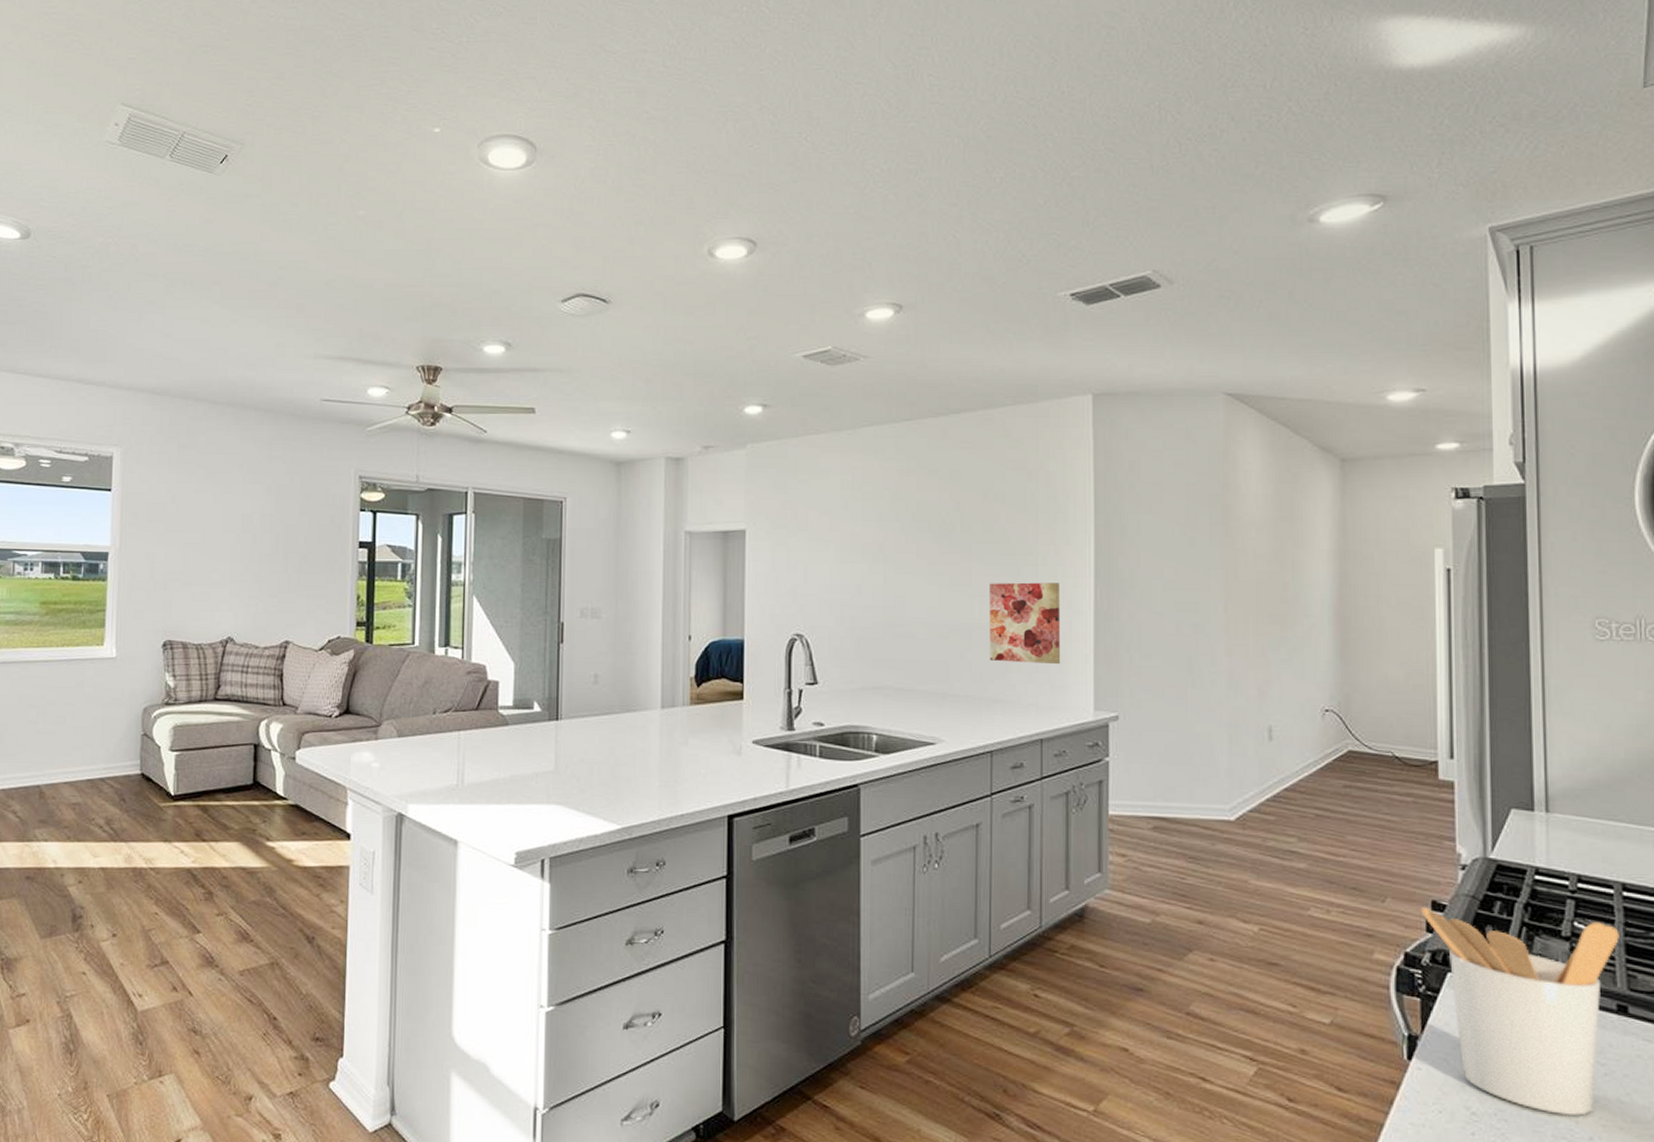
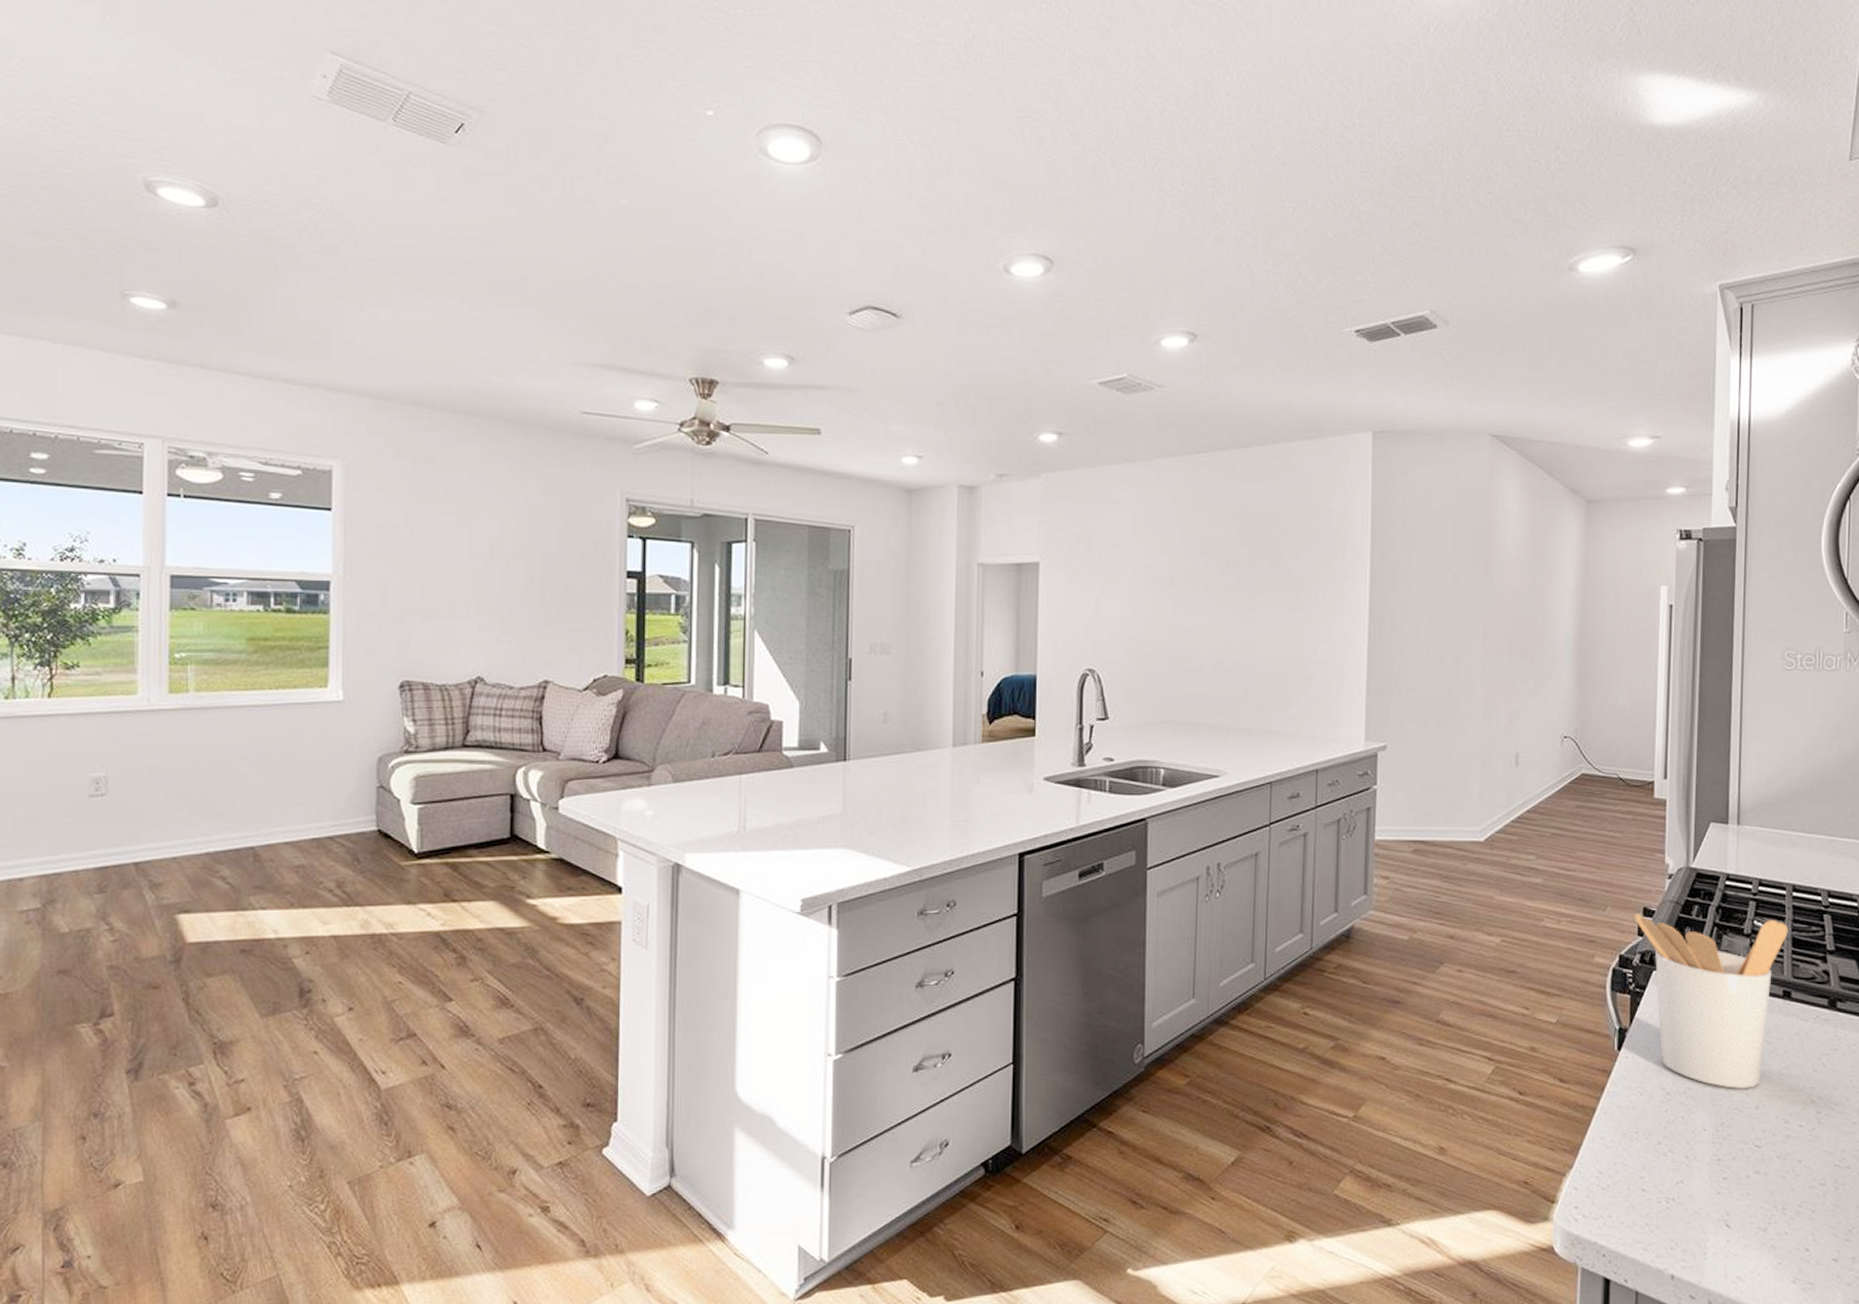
wall art: present [989,582,1061,665] -> none [1271,617,1337,697]

